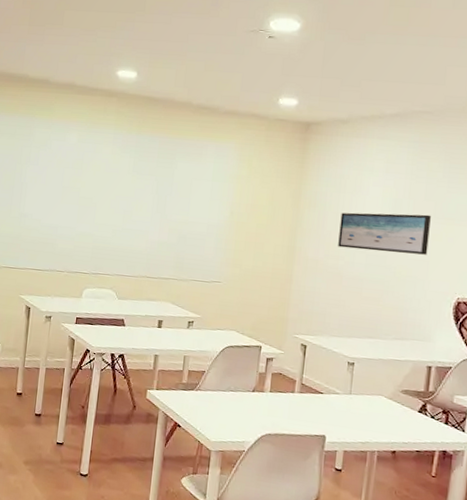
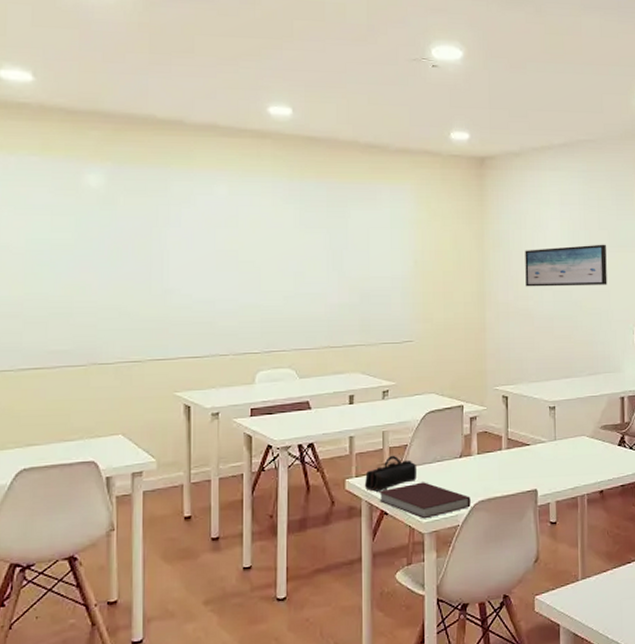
pencil case: none [162,377,211,406] -> present [364,455,416,492]
notebook: none [174,405,258,439] -> present [379,482,471,519]

